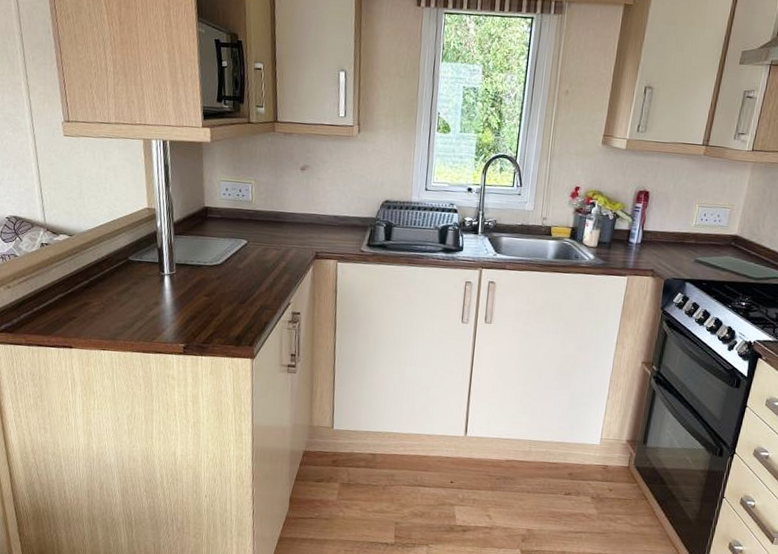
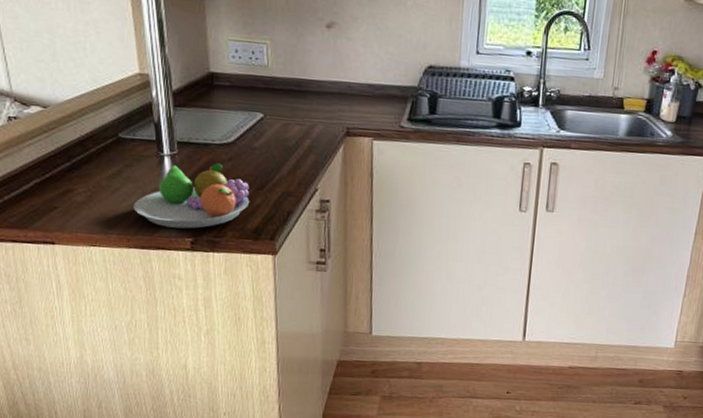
fruit bowl: none [137,281,234,336] -> present [133,163,250,229]

